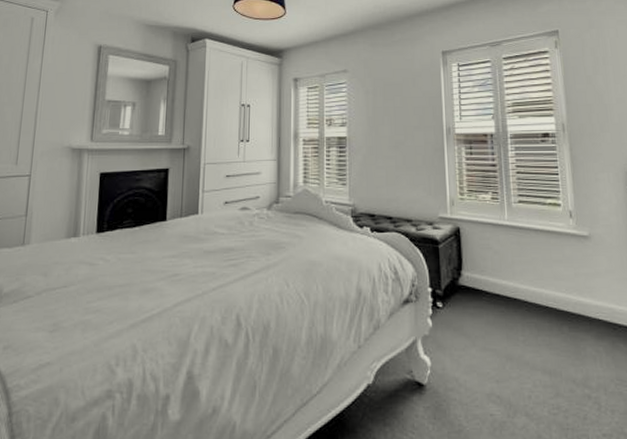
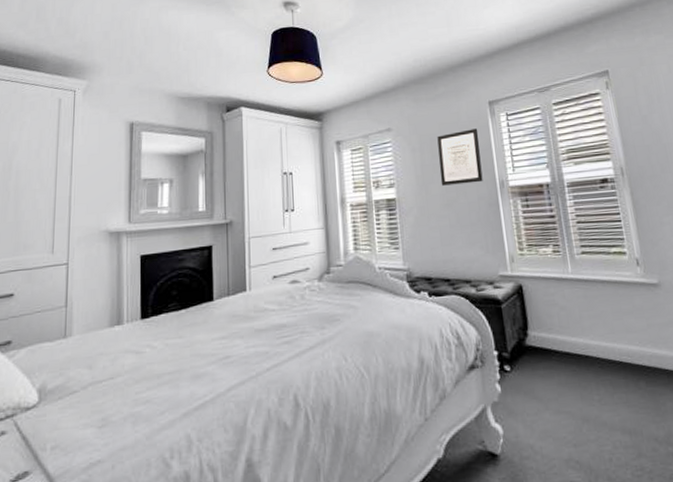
wall art: none [390,76,431,128] -> present [437,128,483,186]

